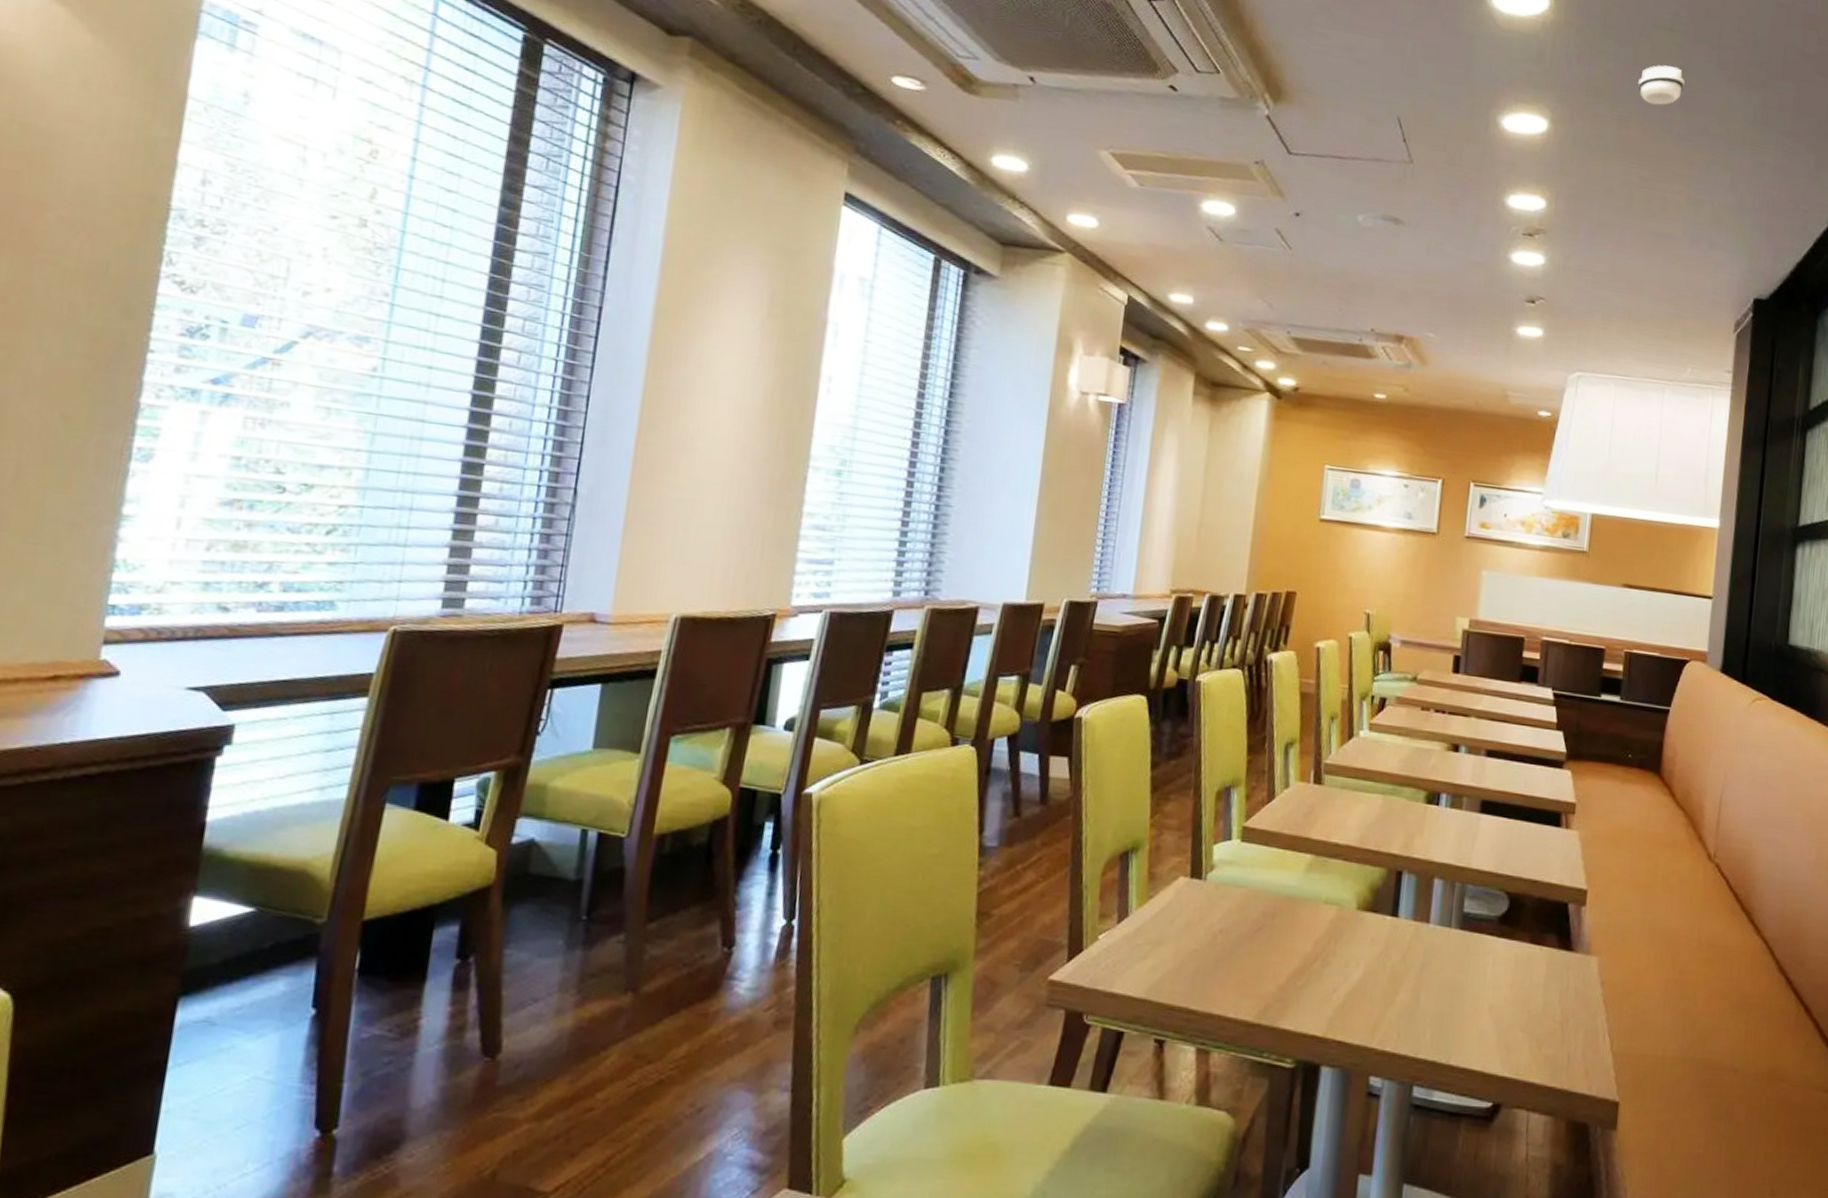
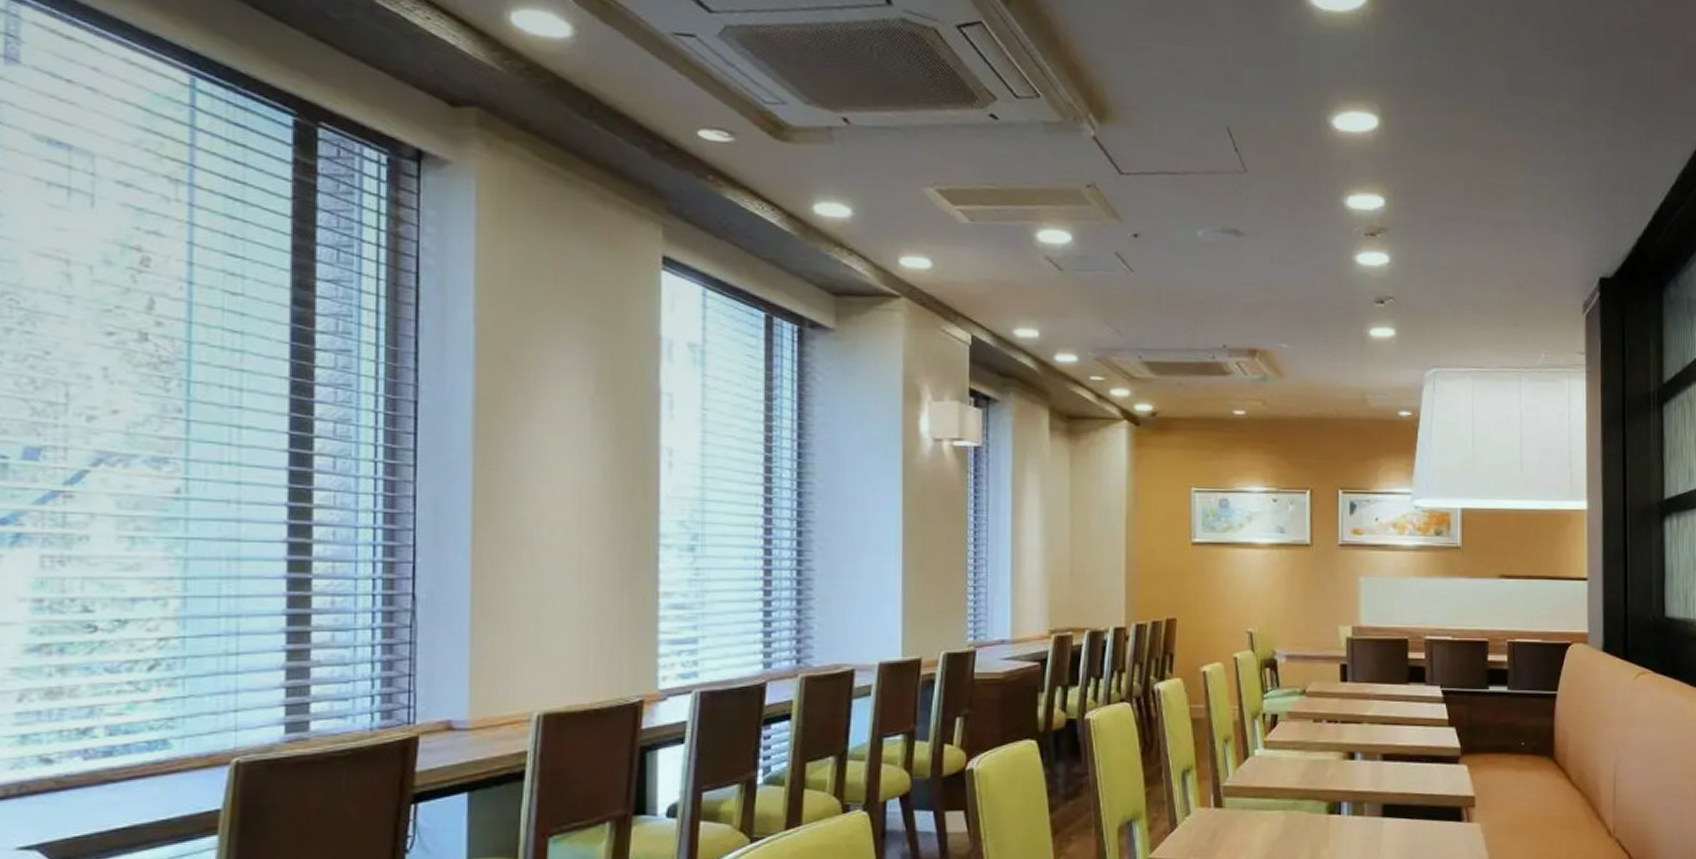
smoke detector: present [1637,65,1685,105] -> none [1463,50,1510,91]

